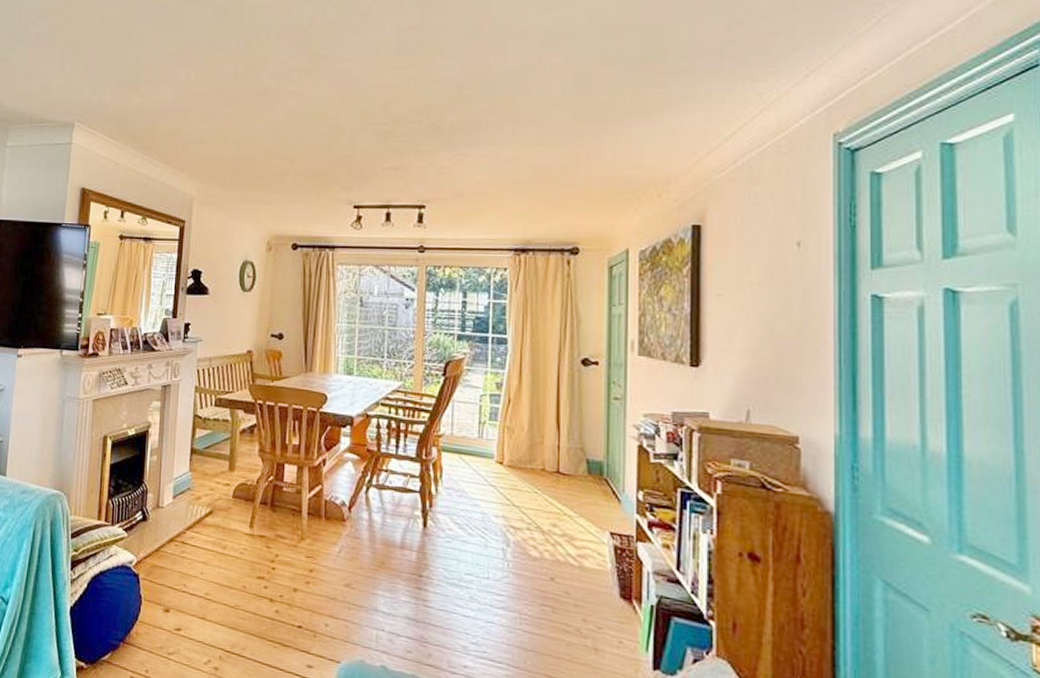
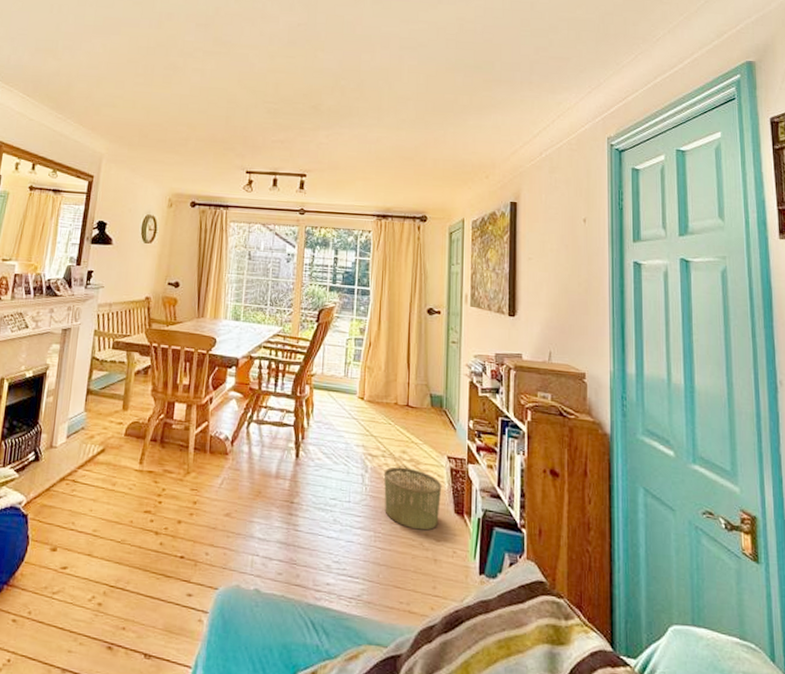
basket: none [529,539,604,616] -> present [383,464,442,531]

